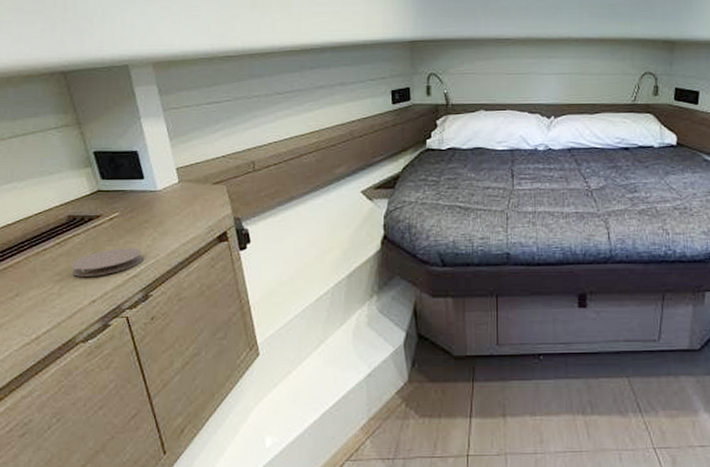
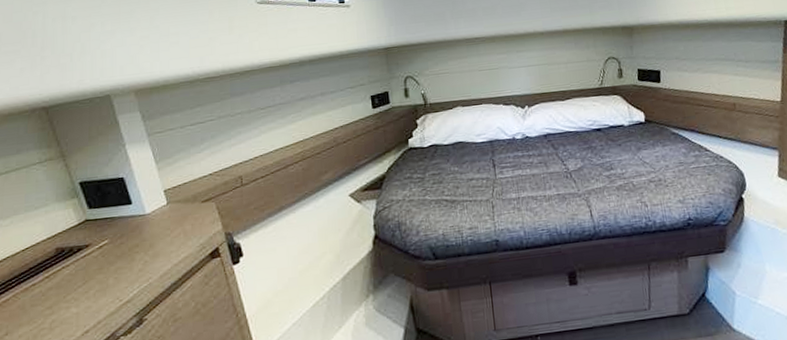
coaster: present [70,248,144,277] -> none [61,273,136,309]

